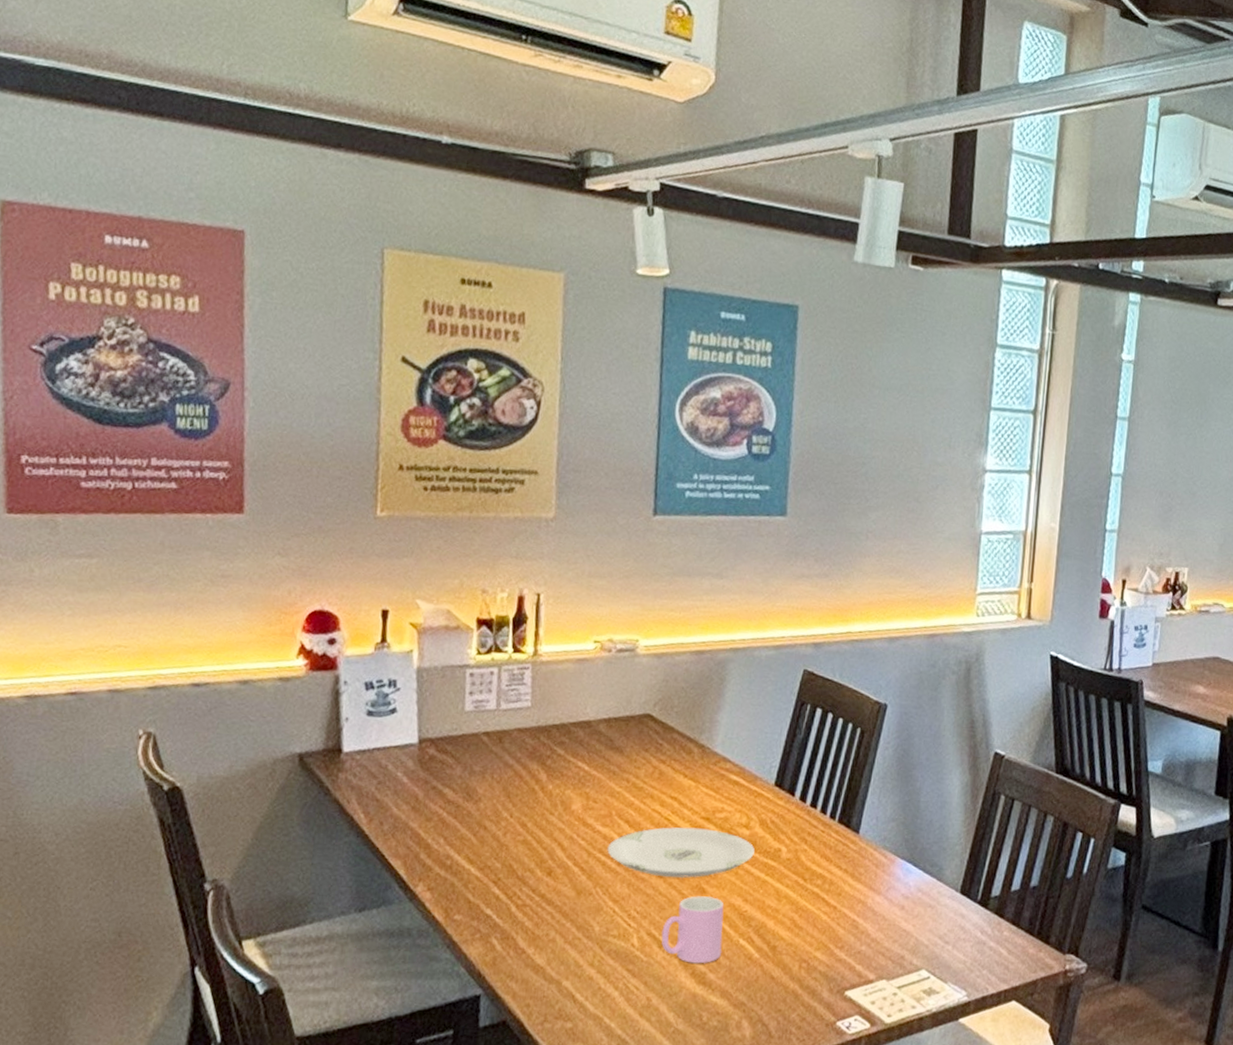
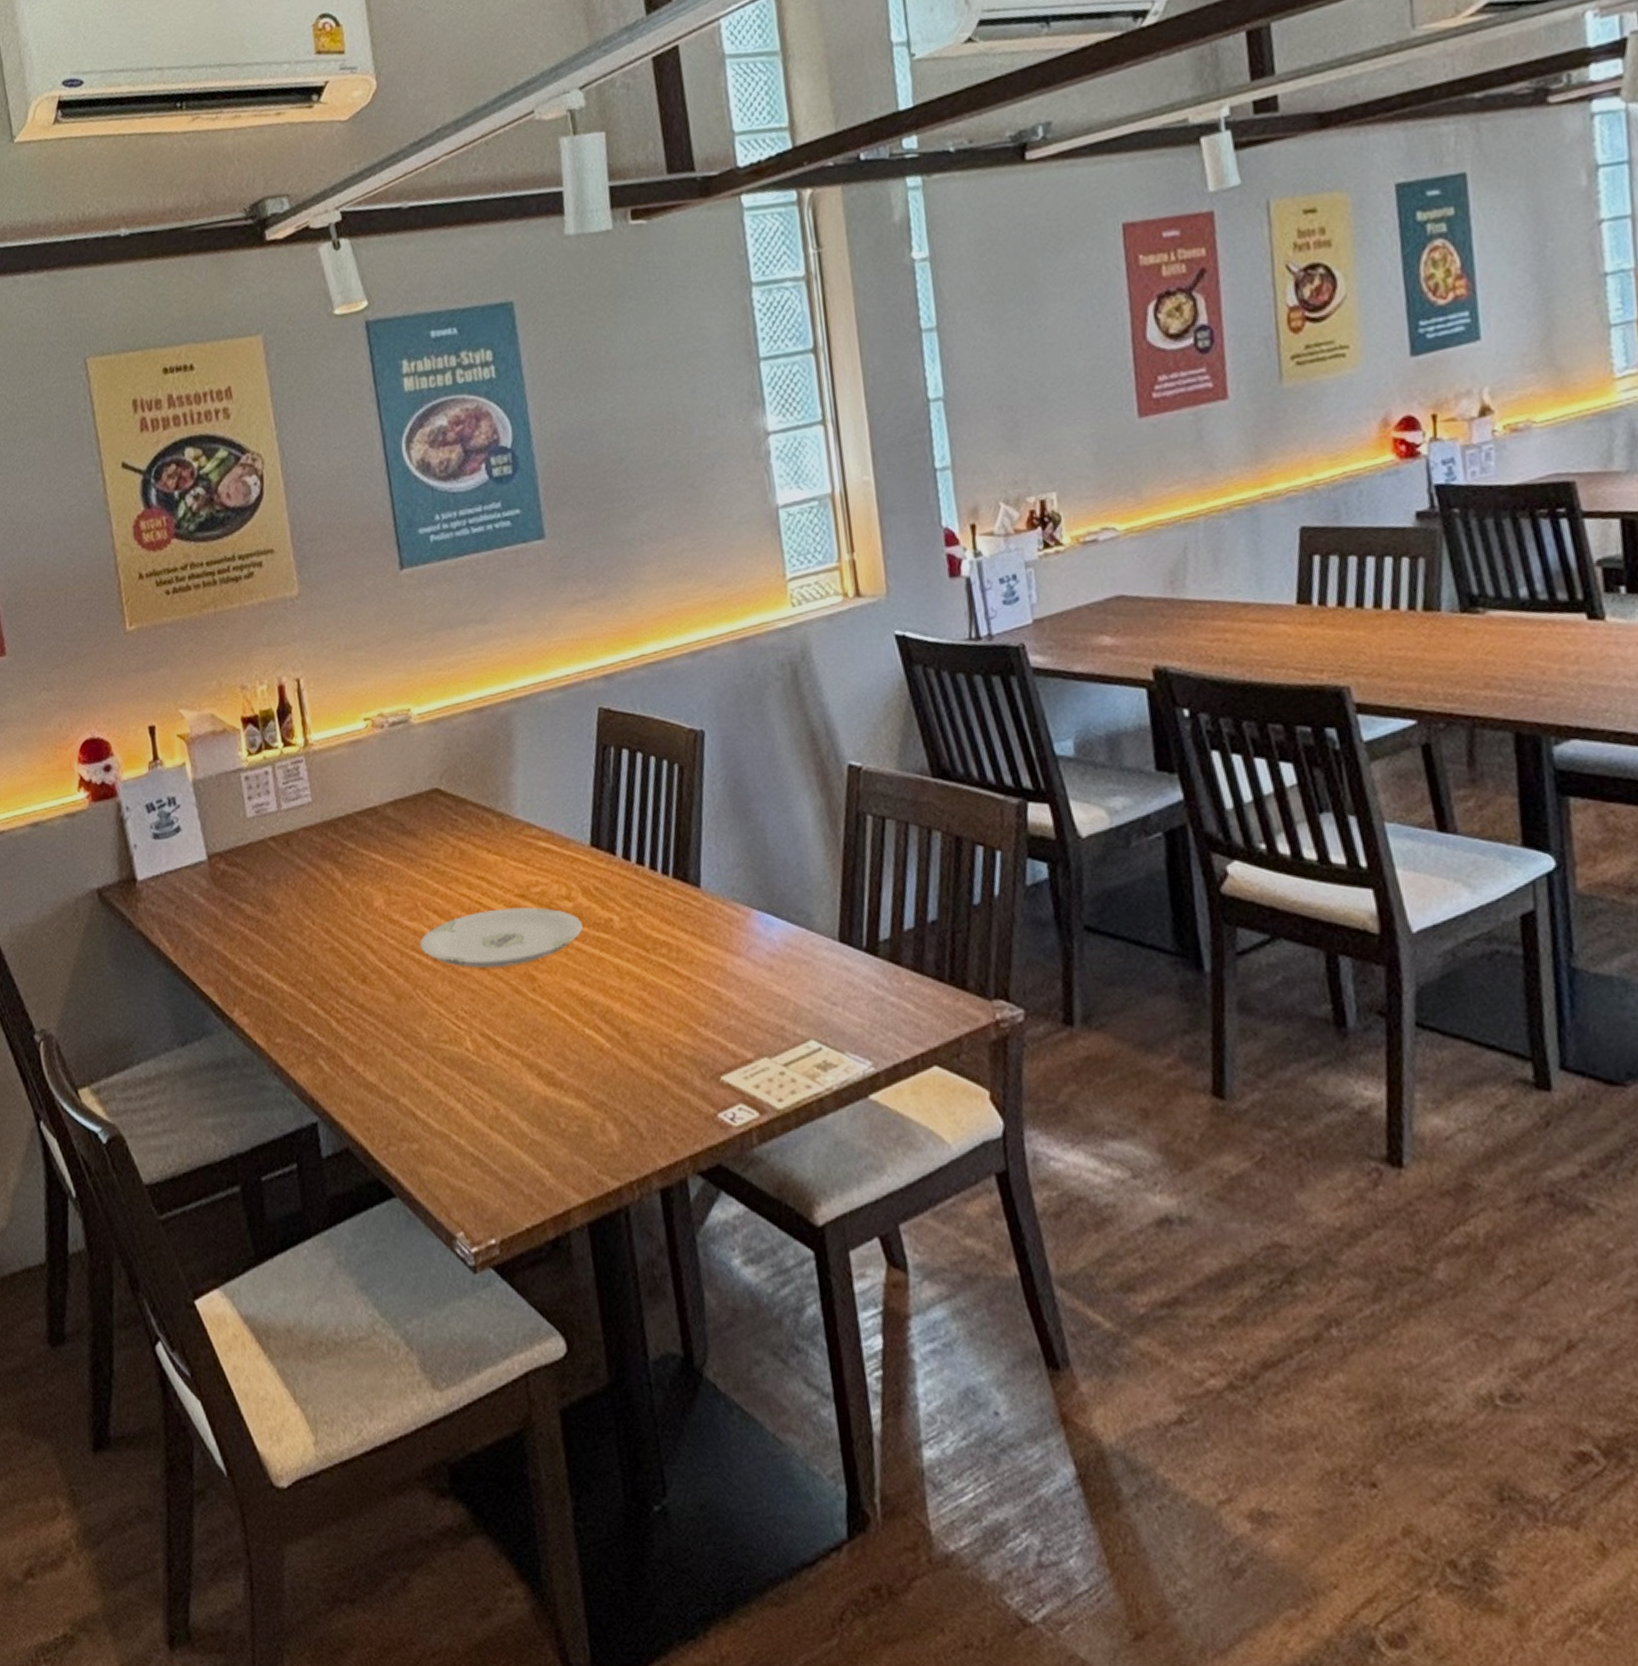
cup: present [661,896,724,964] -> none [495,984,567,1063]

